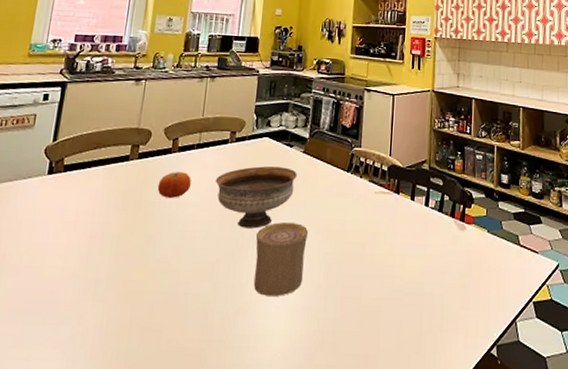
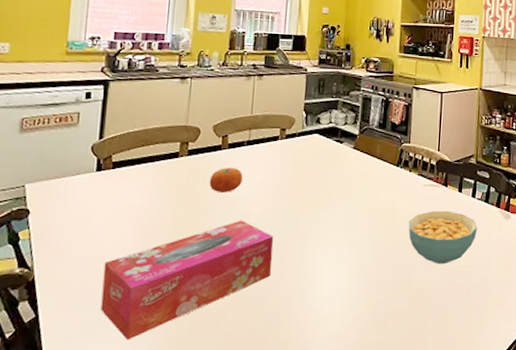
tissue box: none [41,227,219,358] -> present [101,220,273,341]
bowl: present [215,166,297,229] -> none [267,162,348,220]
cup: present [253,222,308,296] -> none [308,214,359,281]
cereal bowl: none [358,220,431,280] -> present [408,210,478,264]

